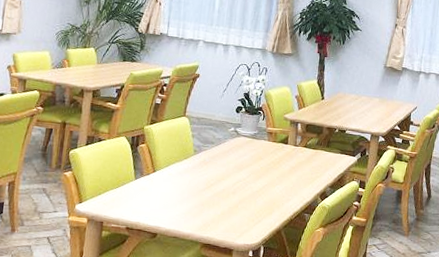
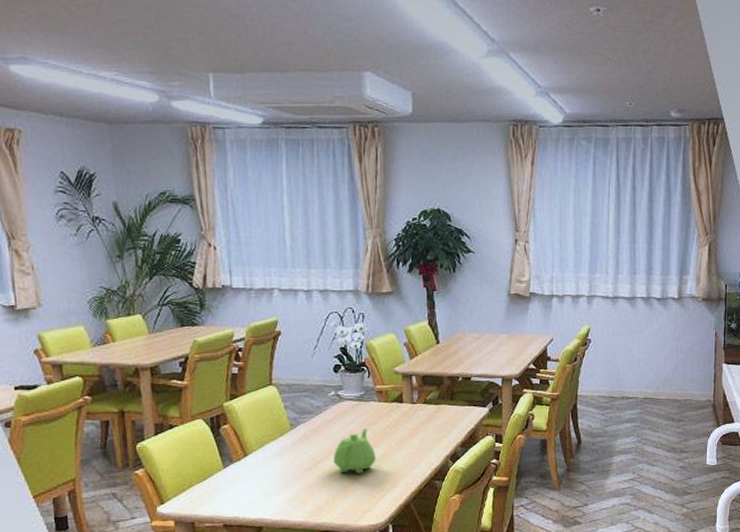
teapot: none [223,162,260,200] -> present [333,428,376,474]

